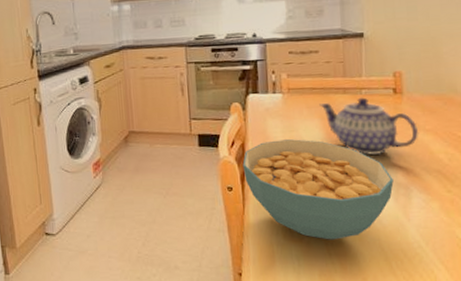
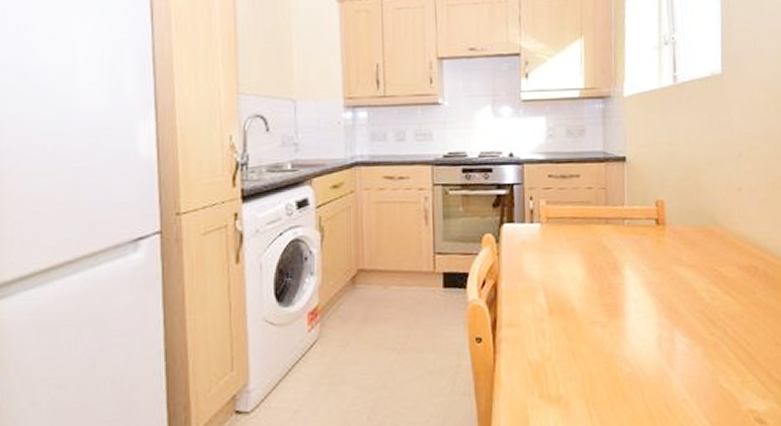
cereal bowl: present [242,139,394,240] -> none [494,277,657,398]
teapot: present [319,97,419,155] -> none [580,228,682,295]

